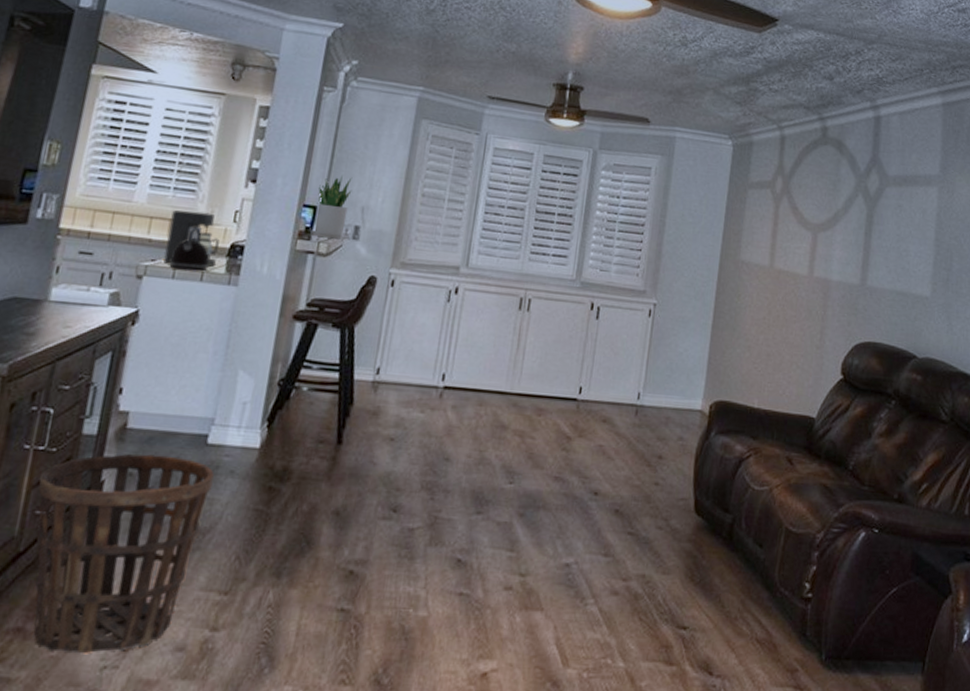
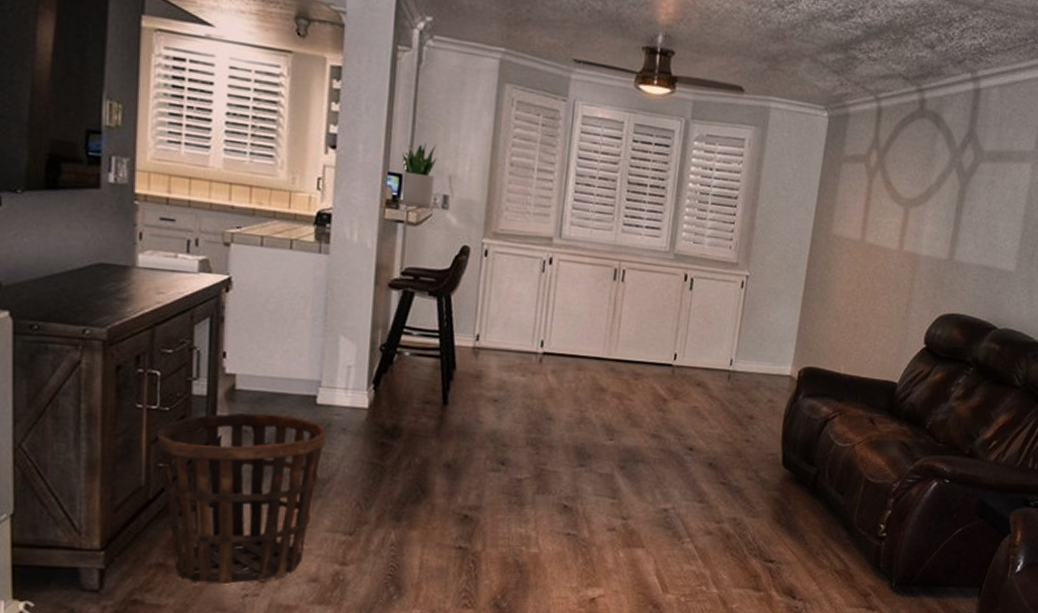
coffee maker: present [163,209,219,268] -> none [248,175,305,236]
kettle: present [169,227,209,271] -> none [256,194,297,239]

